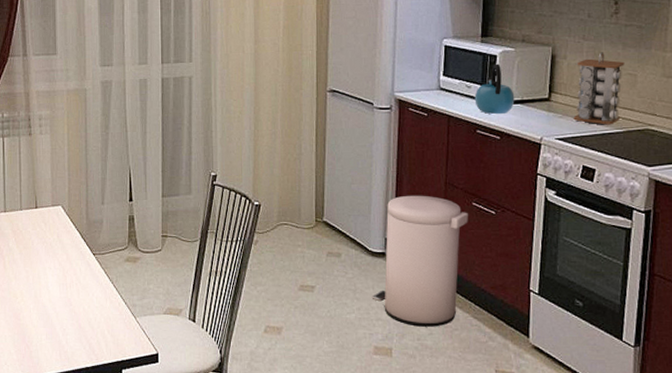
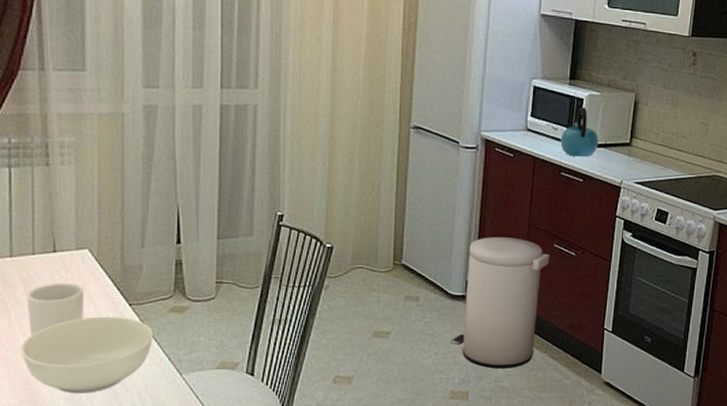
bowl: none [13,264,113,331] -> present [20,316,154,394]
mug: none [16,234,59,279] -> present [26,282,84,336]
spice rack: present [573,52,625,125] -> none [651,101,699,171]

